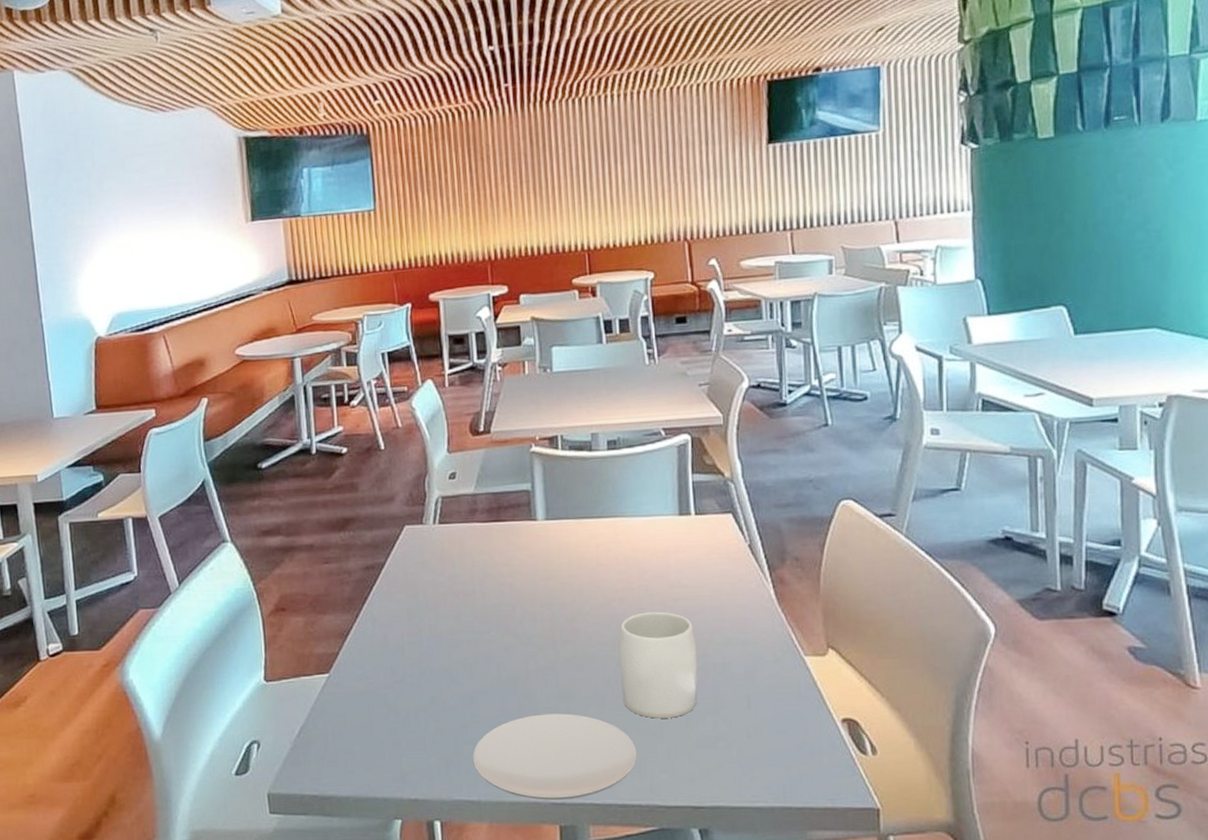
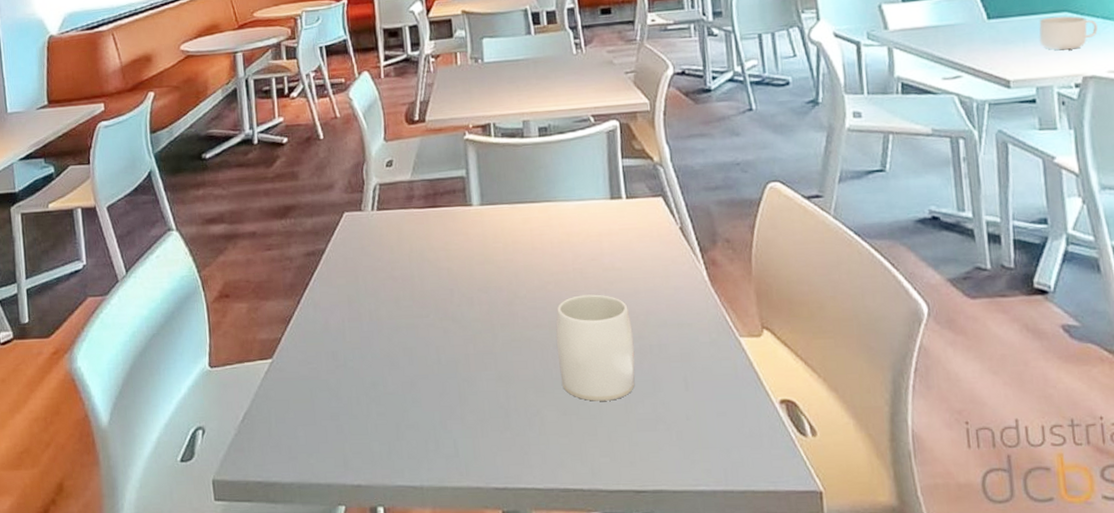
plate: present [473,713,637,800] -> none [414,397,578,485]
cup: none [1125,332,1186,368] -> present [1039,16,1098,51]

